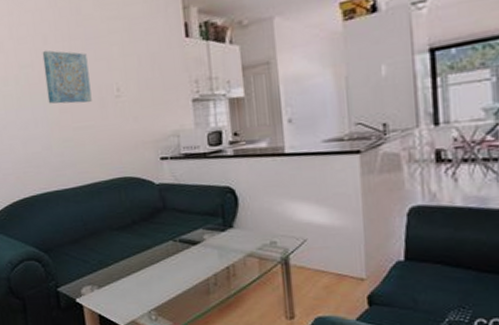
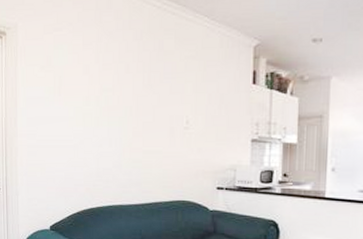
wall art: present [42,50,92,104] -> none [123,78,163,131]

